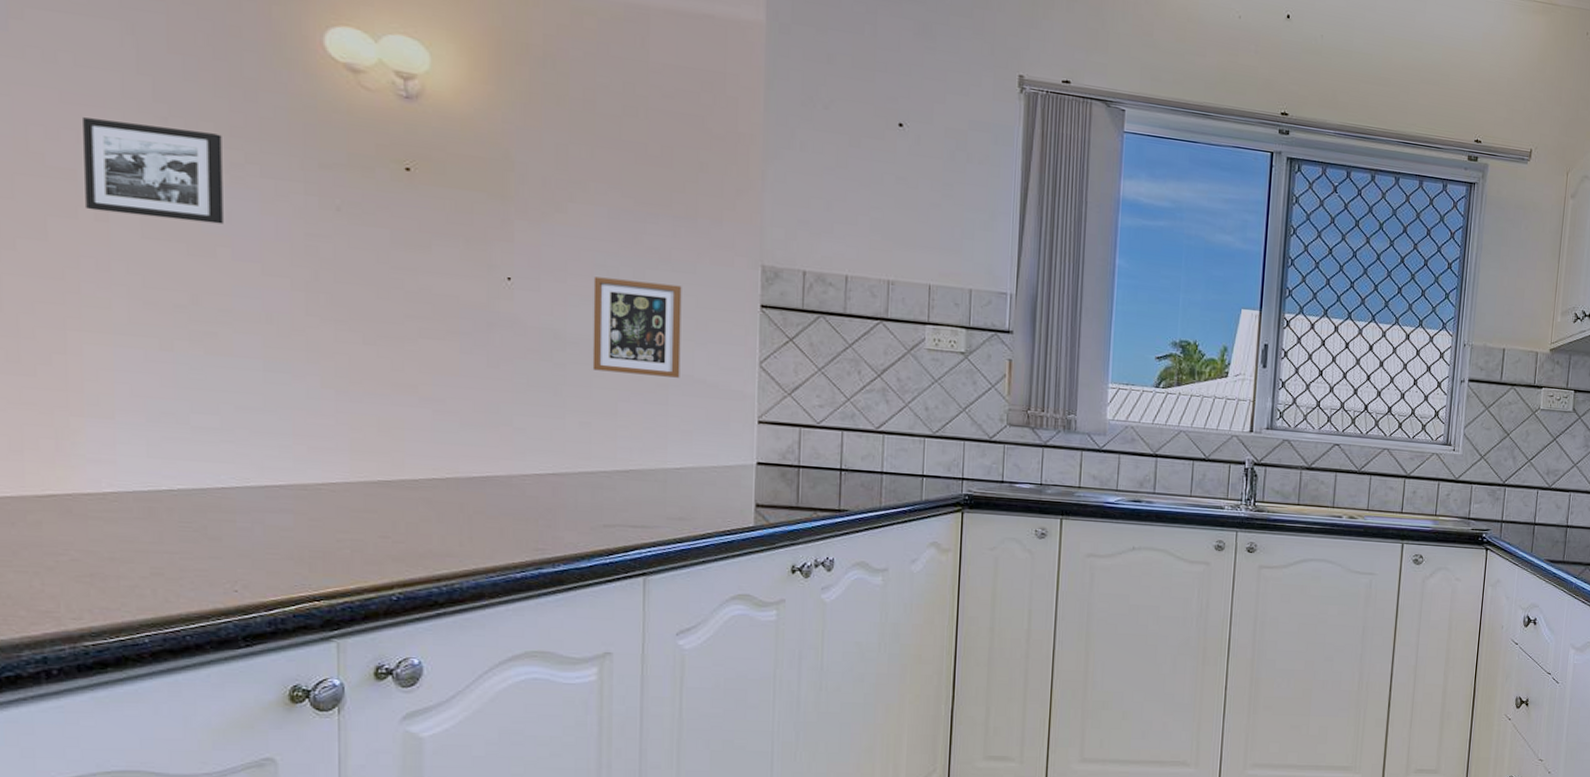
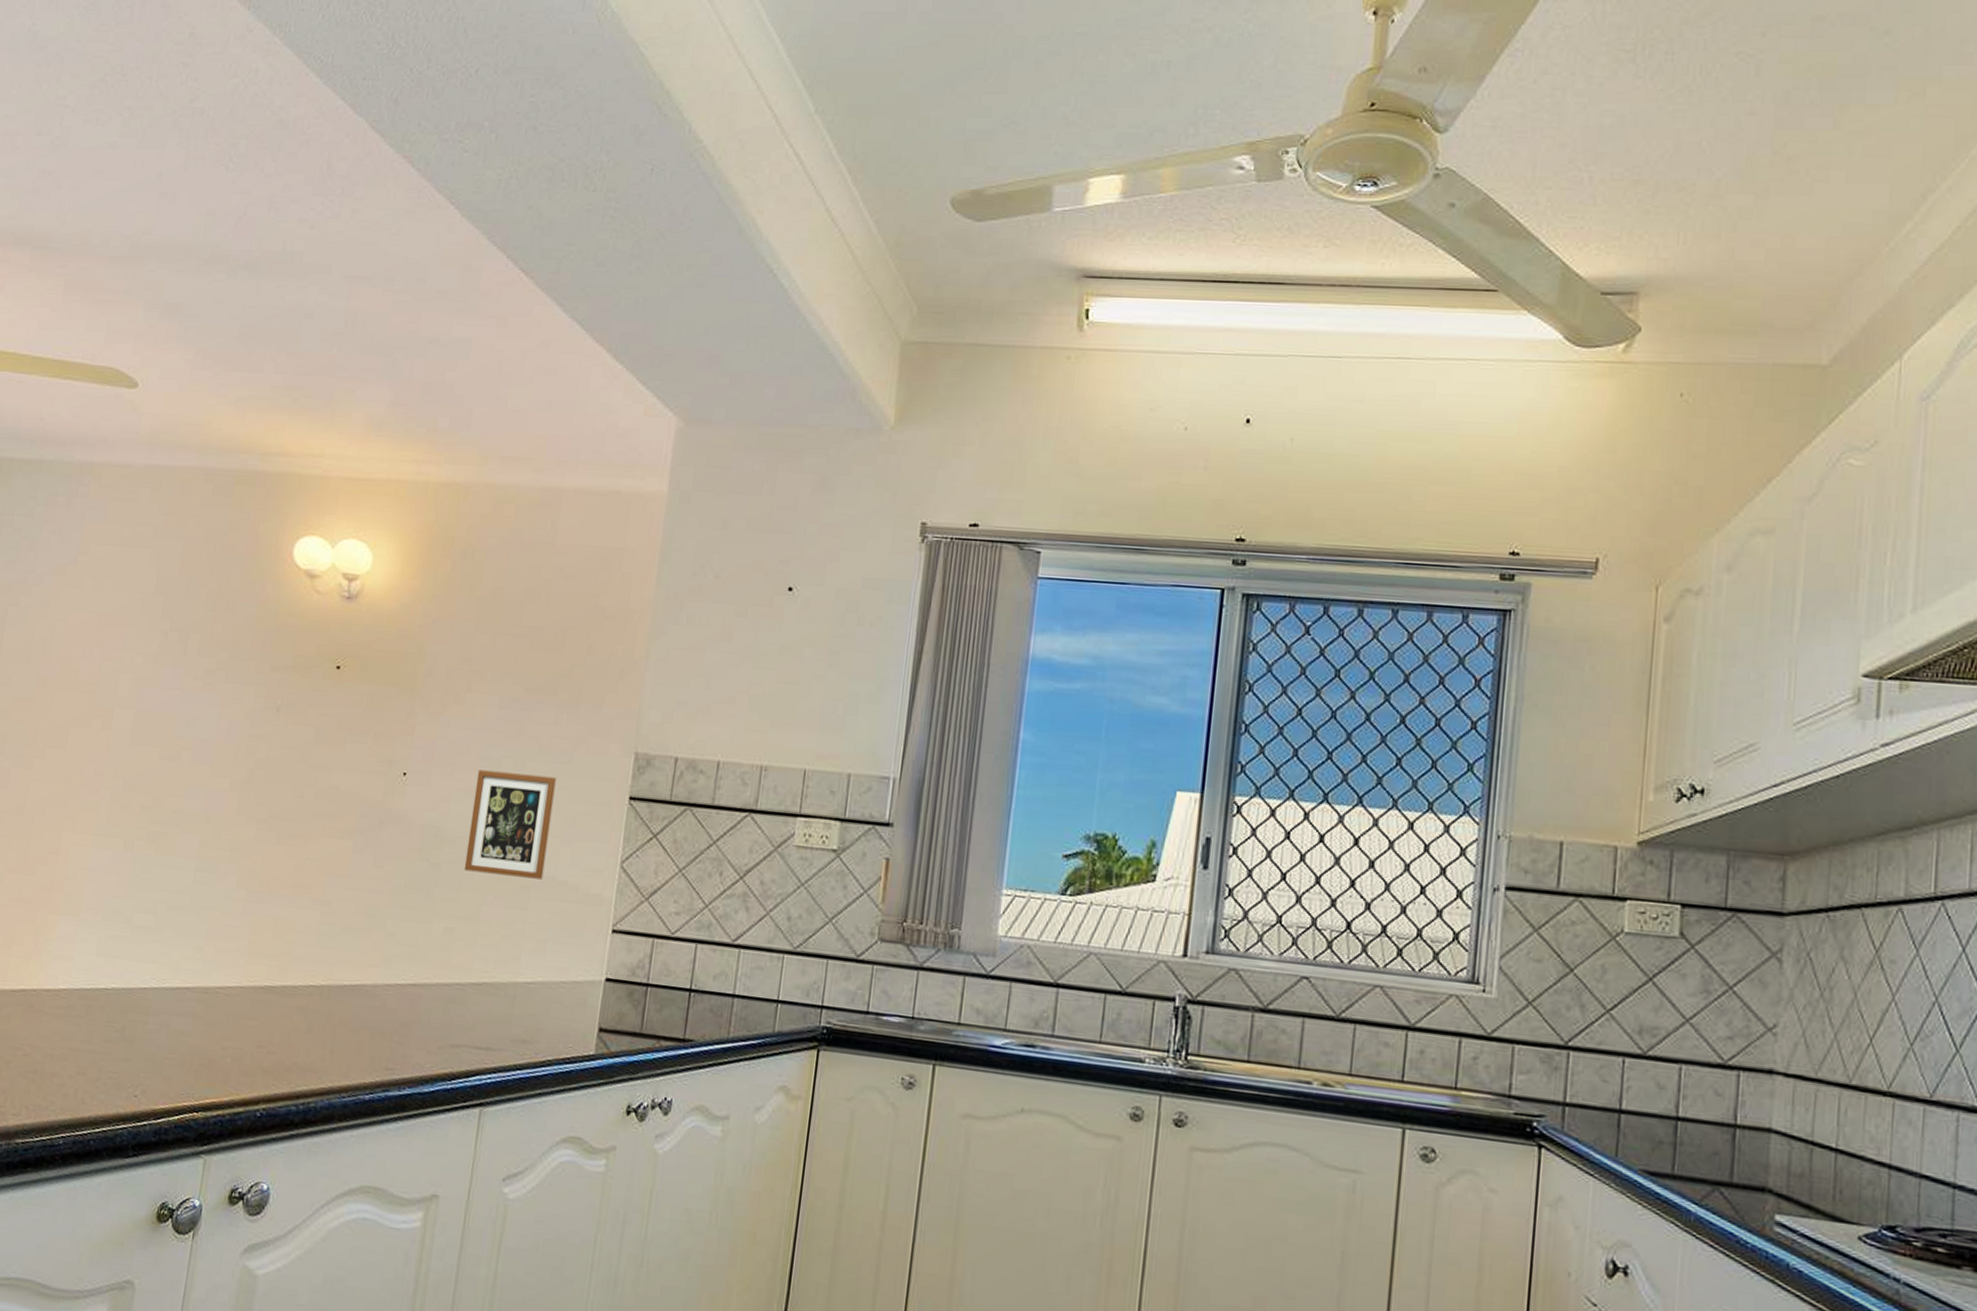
picture frame: present [83,117,223,225] -> none [97,636,204,729]

